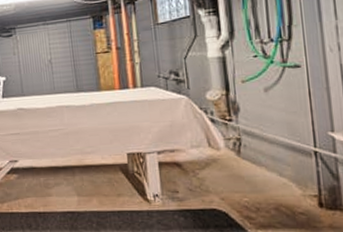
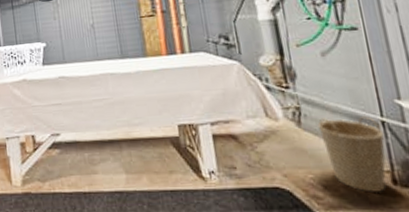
basket: none [255,147,316,215] -> present [317,116,387,194]

